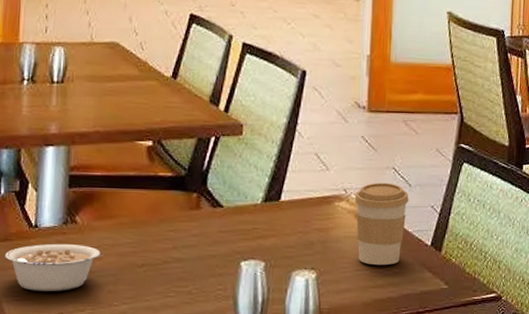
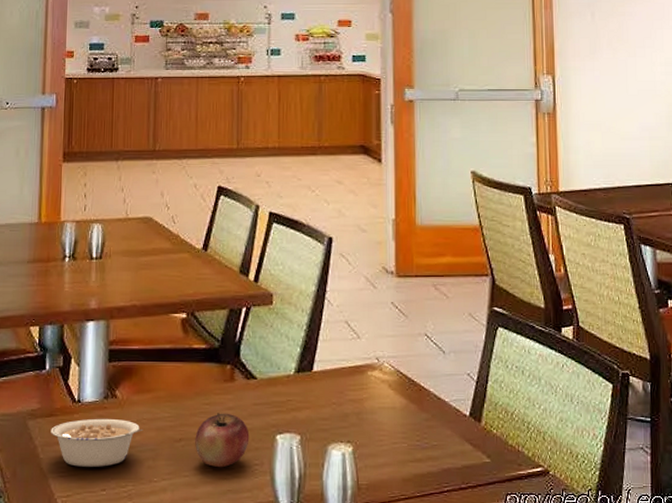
apple: none [157,240,214,293] -> present [195,413,250,468]
coffee cup: present [354,182,409,266] -> none [387,350,444,438]

